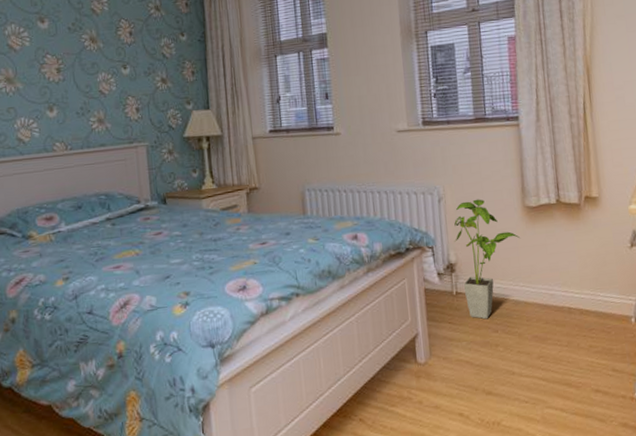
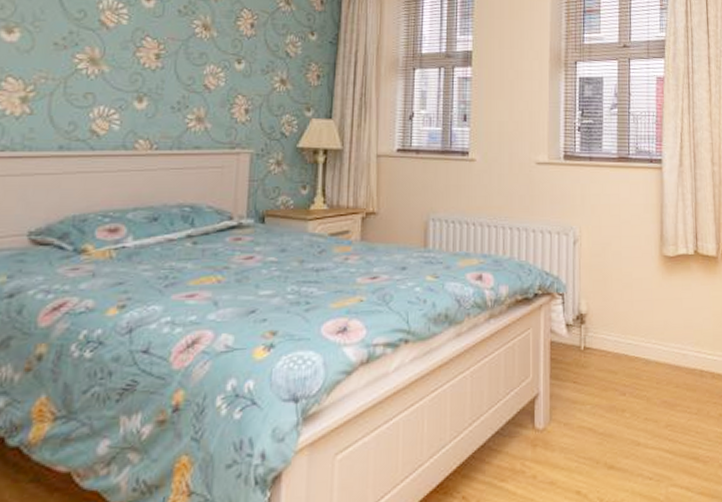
house plant: present [454,199,521,320] -> none [586,244,656,380]

